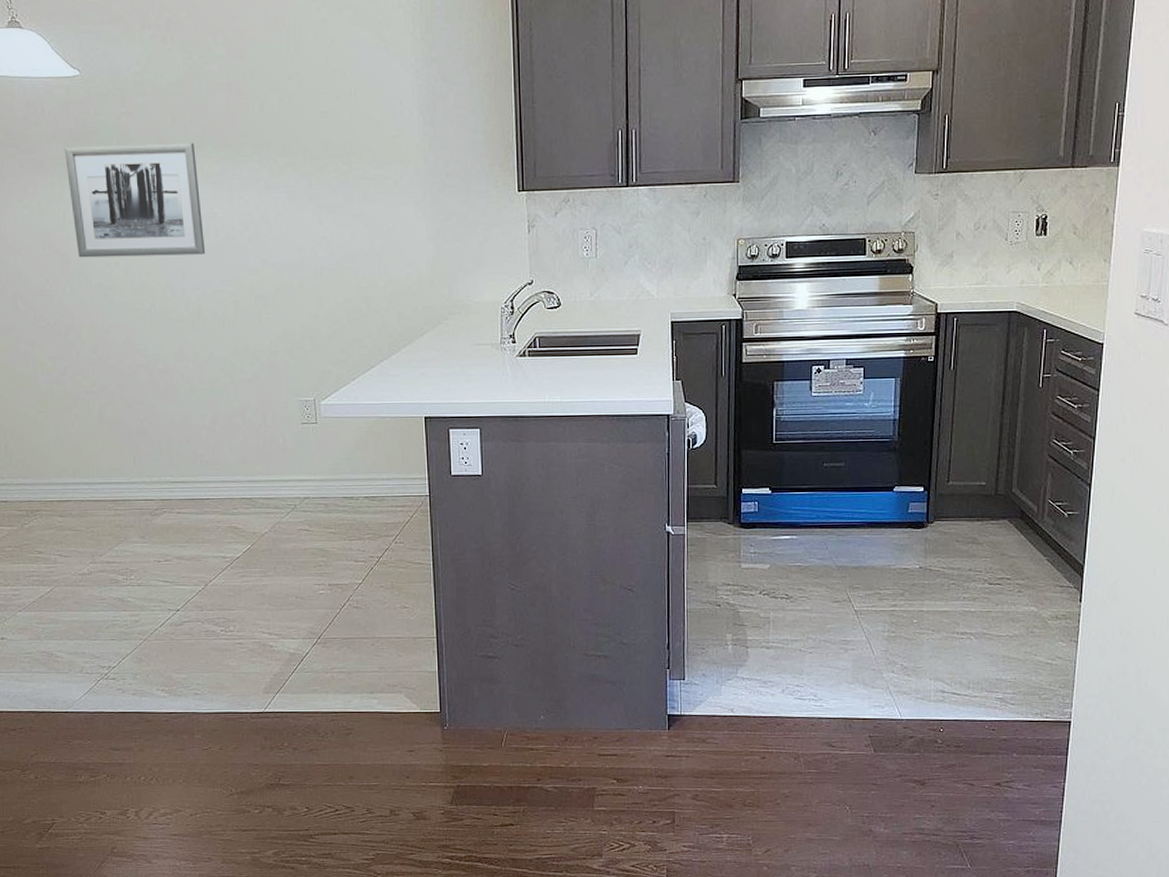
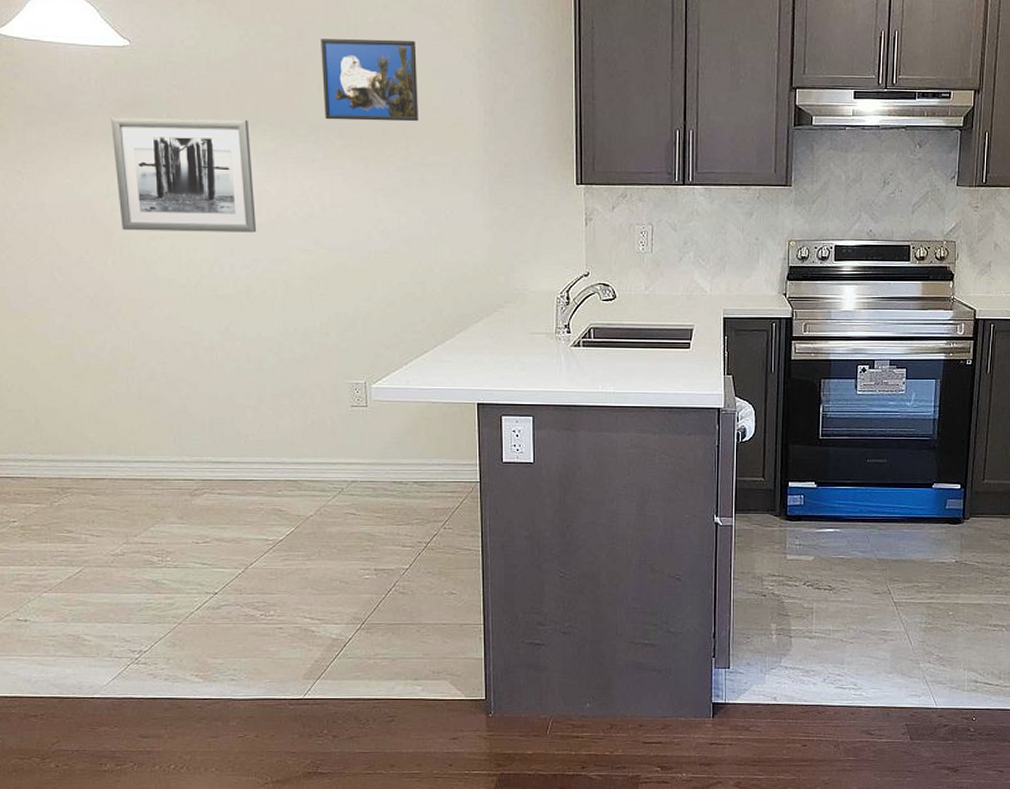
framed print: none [261,53,359,138] -> present [321,39,418,122]

